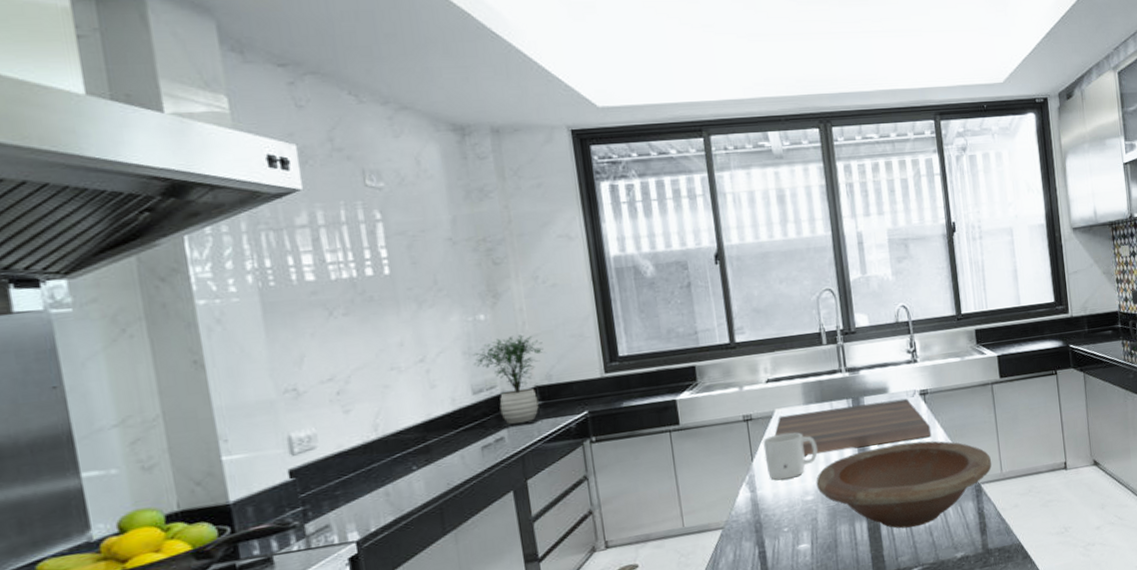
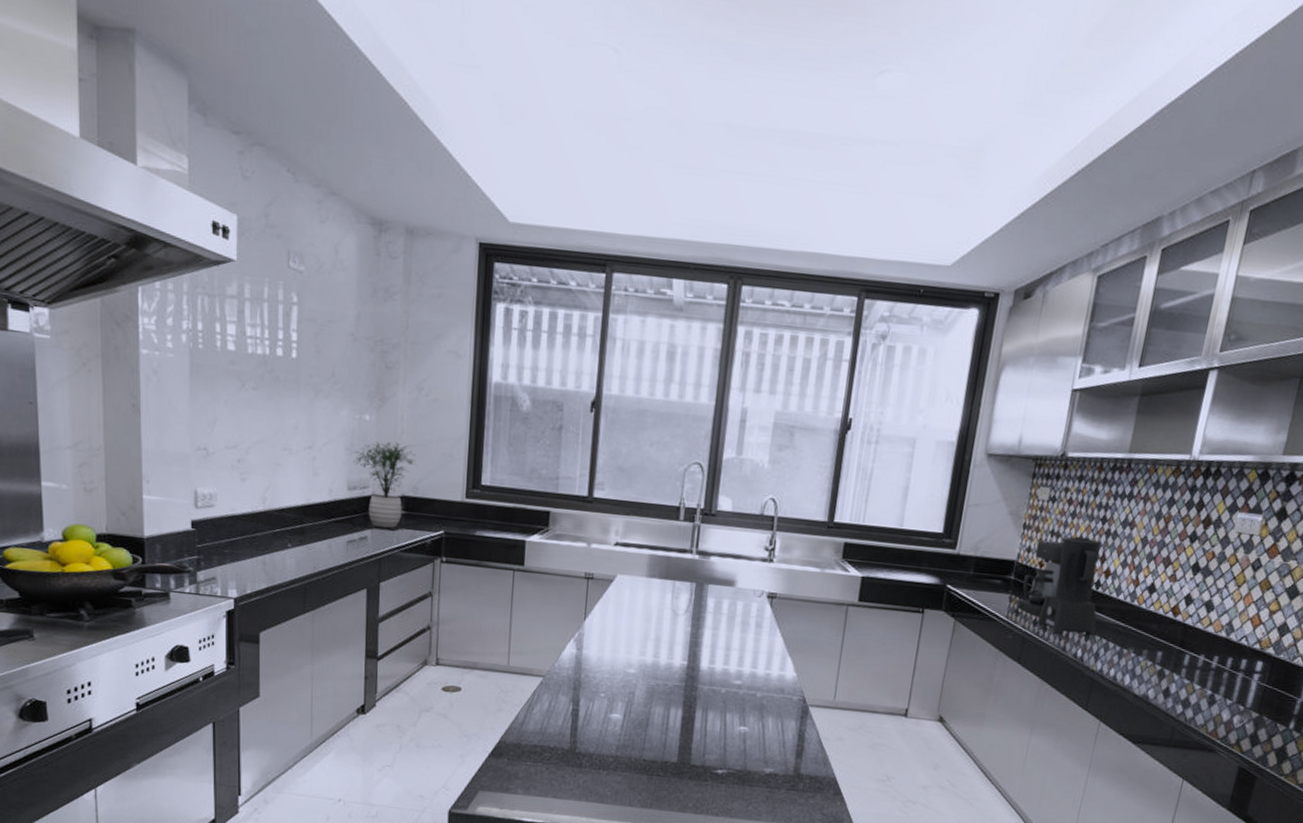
mug: present [763,432,818,481] -> none [597,599,651,647]
cutting board: present [774,398,932,456] -> none [611,582,771,643]
wooden bowl: present [816,440,992,529] -> none [641,639,827,730]

